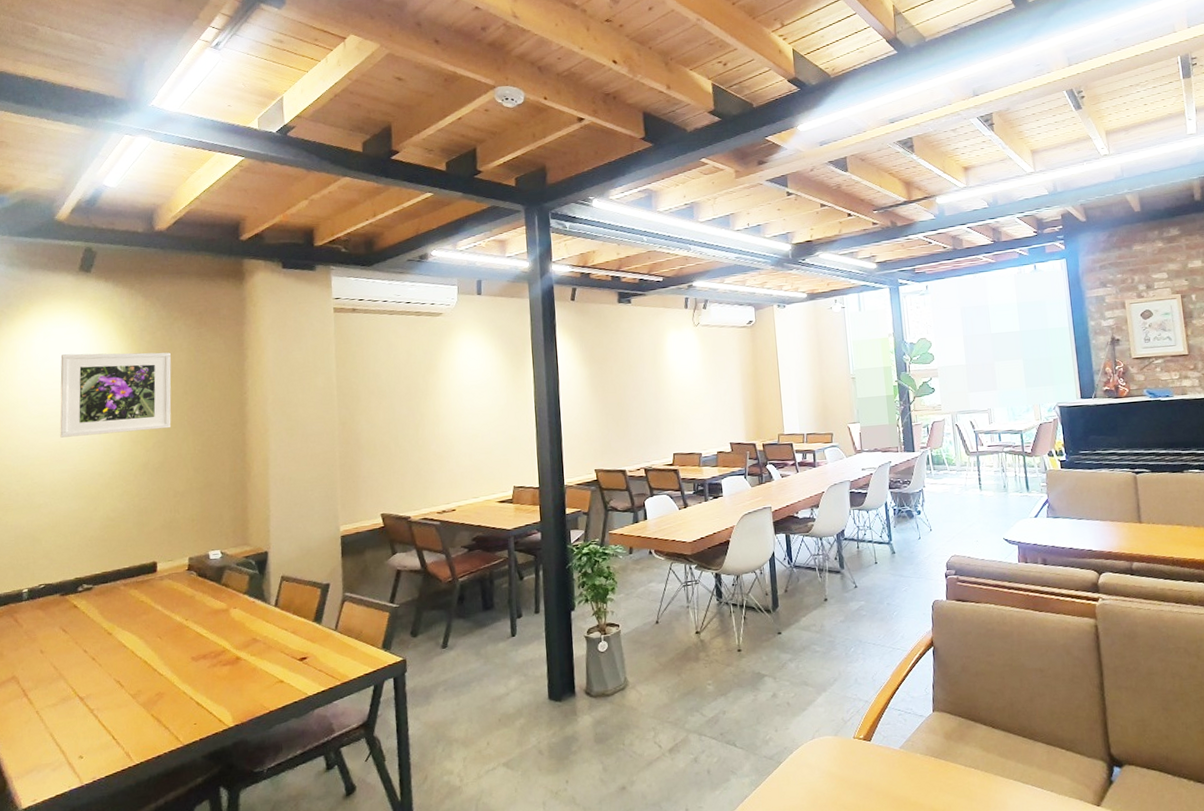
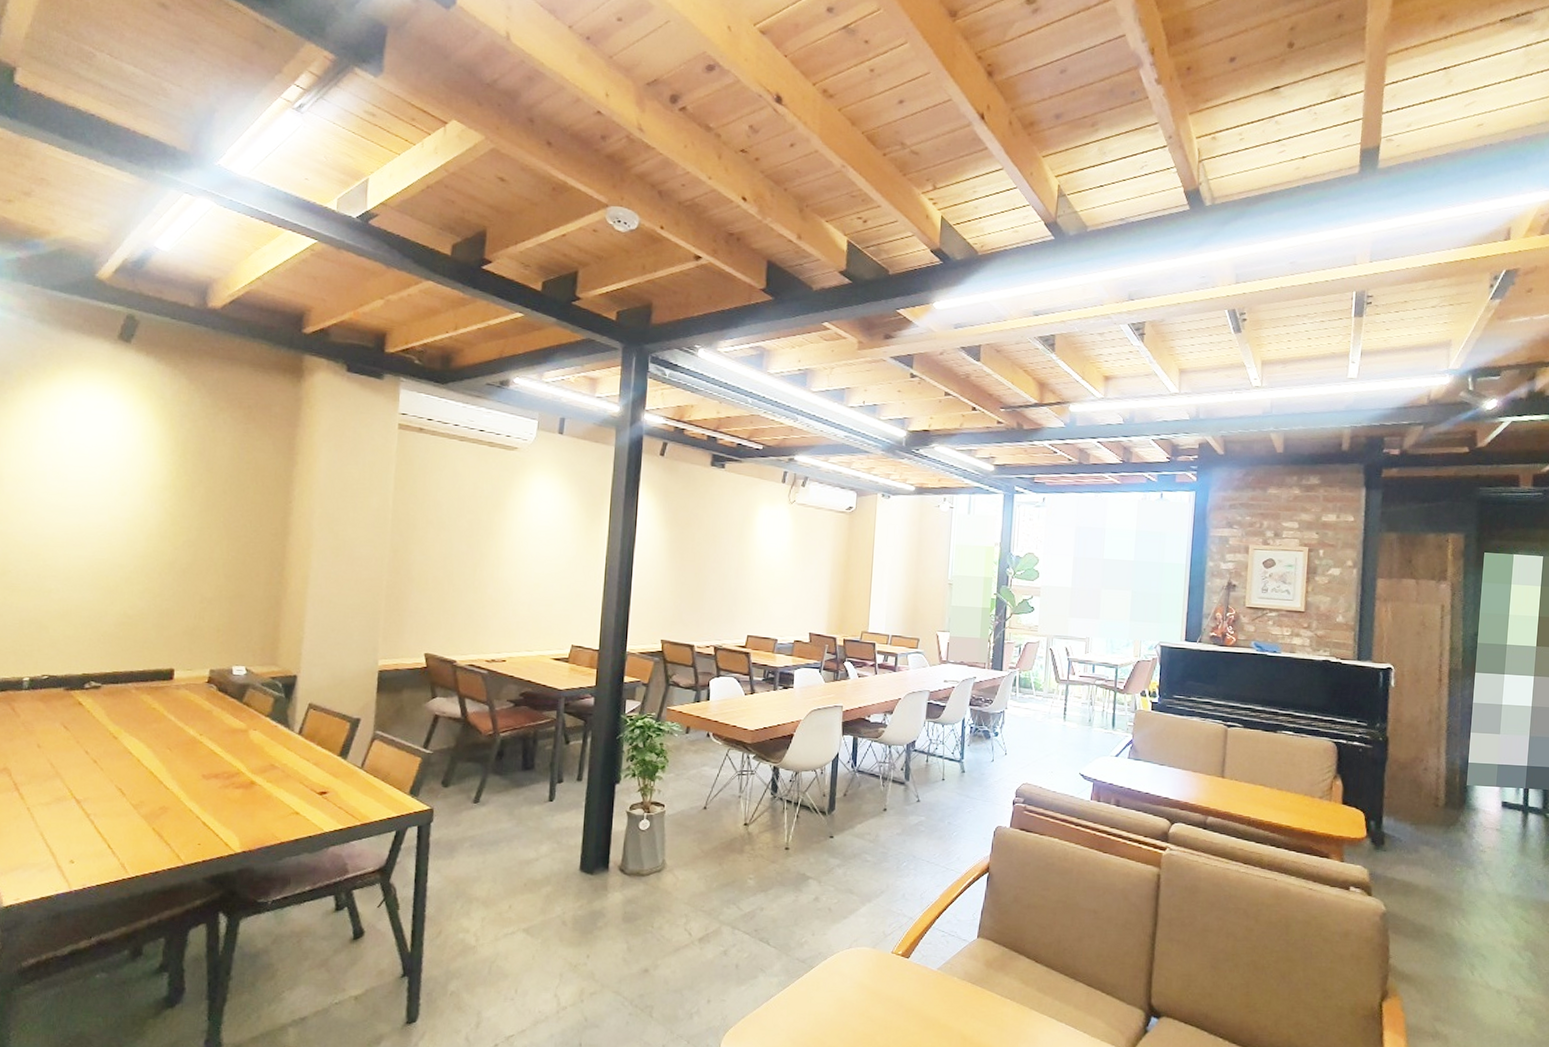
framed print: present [59,352,172,438] -> none [80,429,212,528]

